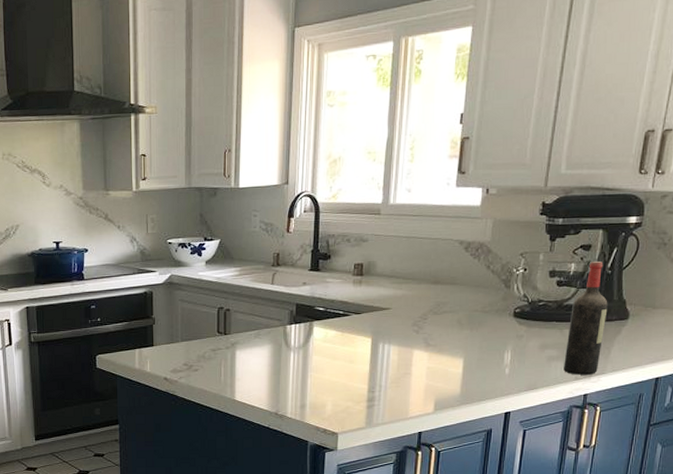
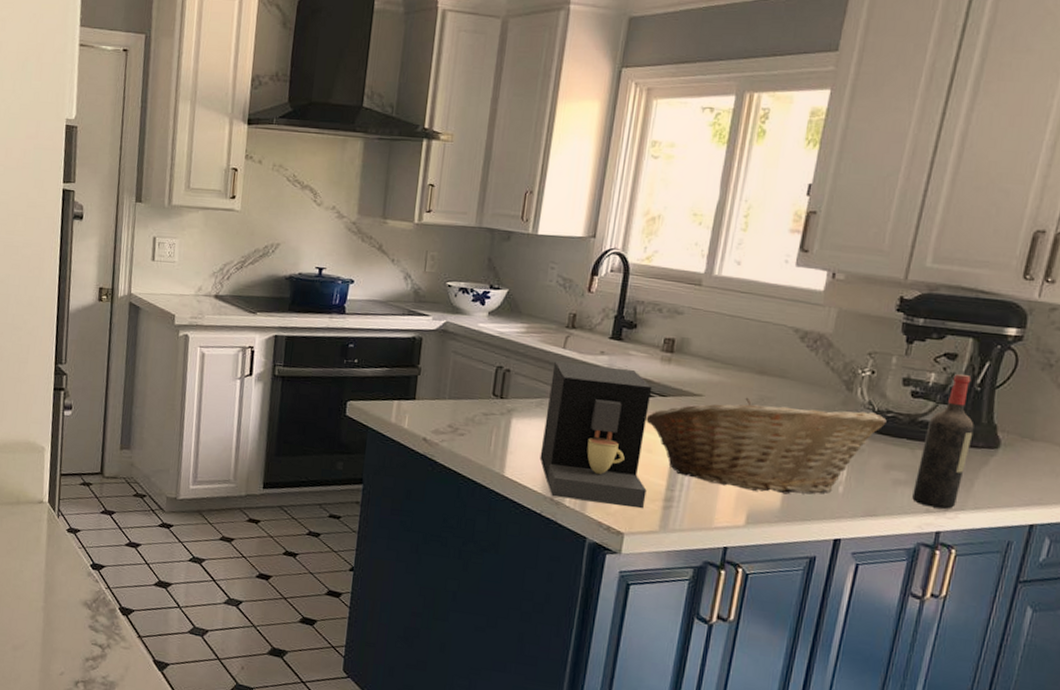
coffee maker: none [263,295,353,411] -> present [540,361,653,509]
fruit basket: none [346,302,539,382] -> present [646,397,887,495]

